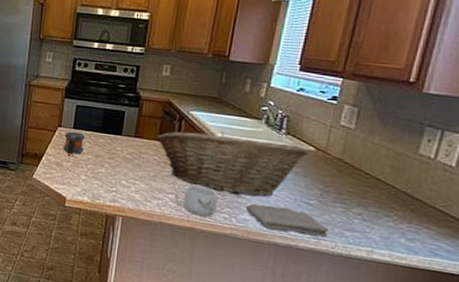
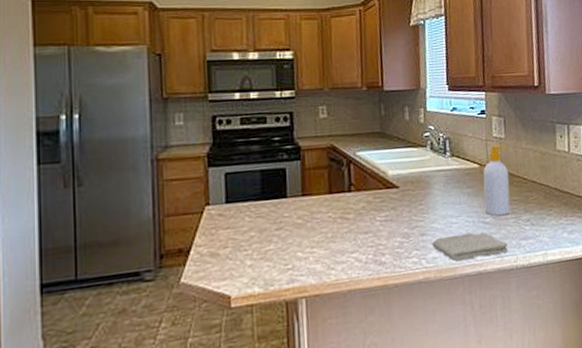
mug: present [63,131,85,156] -> none [215,206,243,240]
fruit basket: present [156,131,309,197] -> none [326,165,475,236]
mug: present [174,184,218,217] -> none [359,232,404,269]
soap bottle: none [310,132,356,203] -> present [483,144,511,216]

